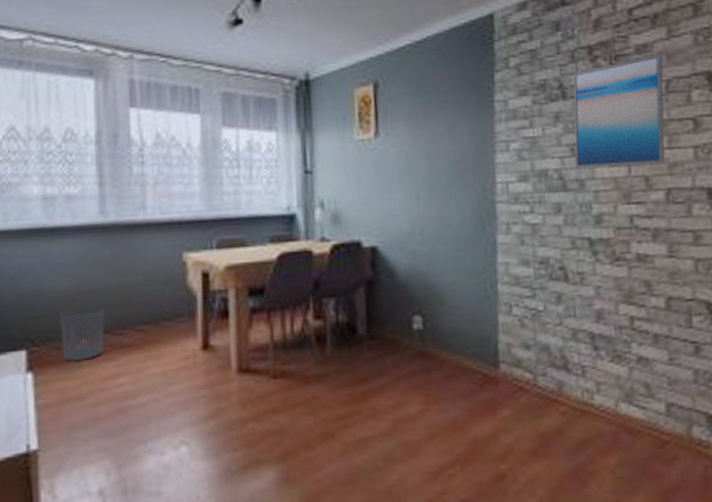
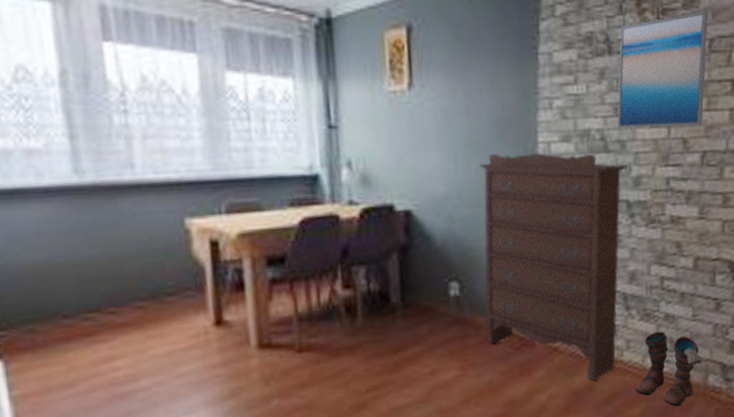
waste bin: present [59,305,106,361] -> none [30,280,93,345]
dresser: none [440,192,588,425] -> present [479,153,628,381]
boots: none [609,374,684,459] -> present [635,331,702,406]

